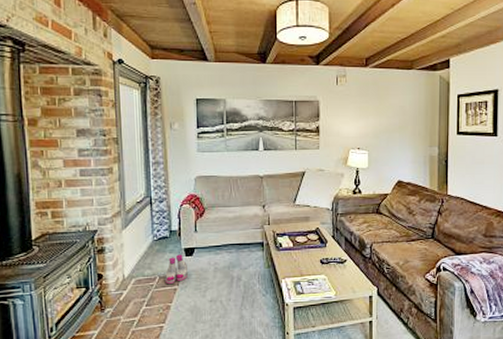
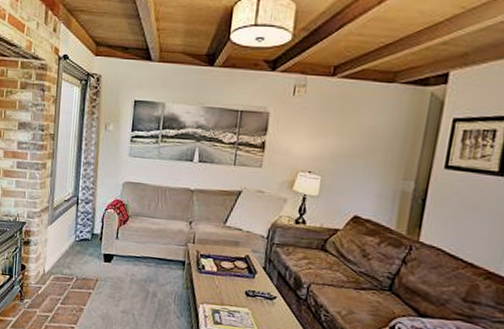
boots: present [164,254,189,285] -> none [81,258,105,288]

